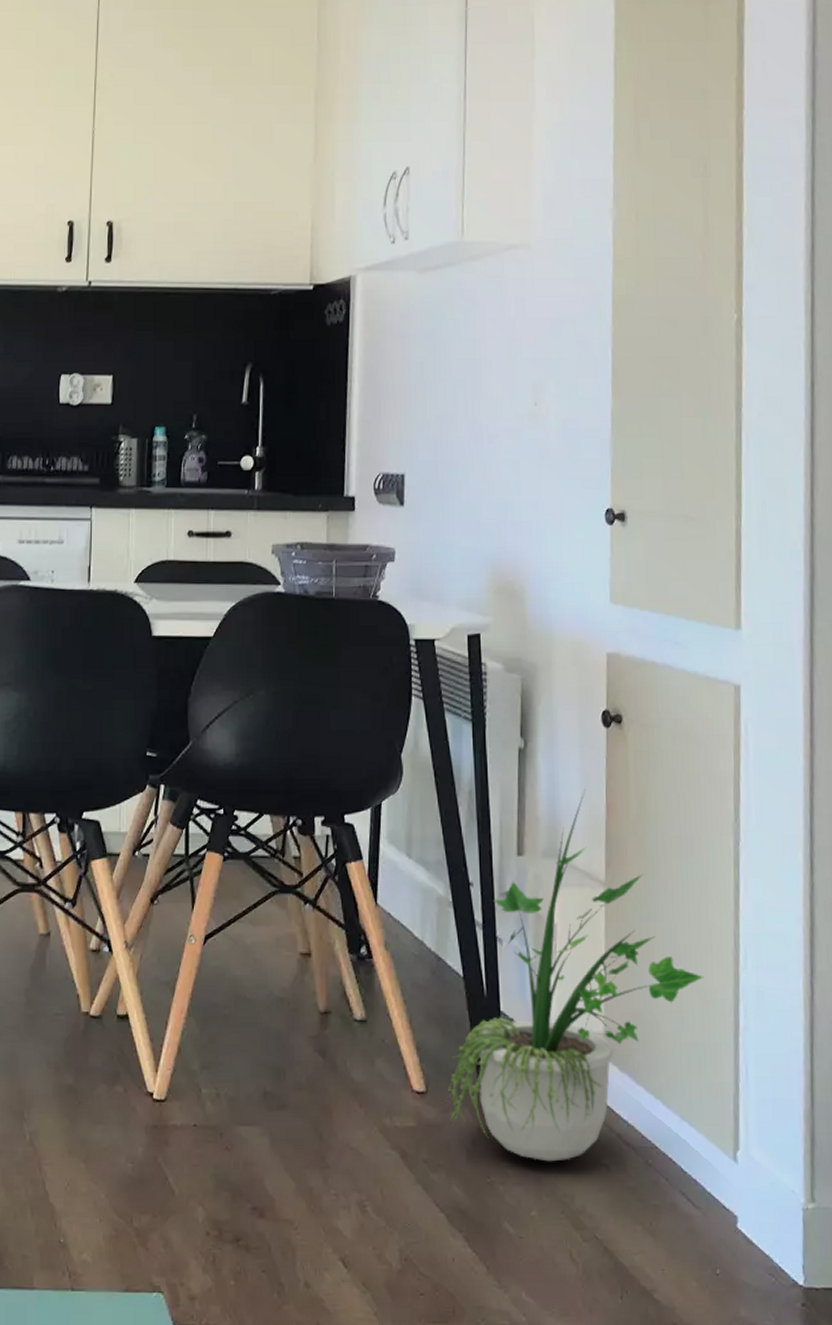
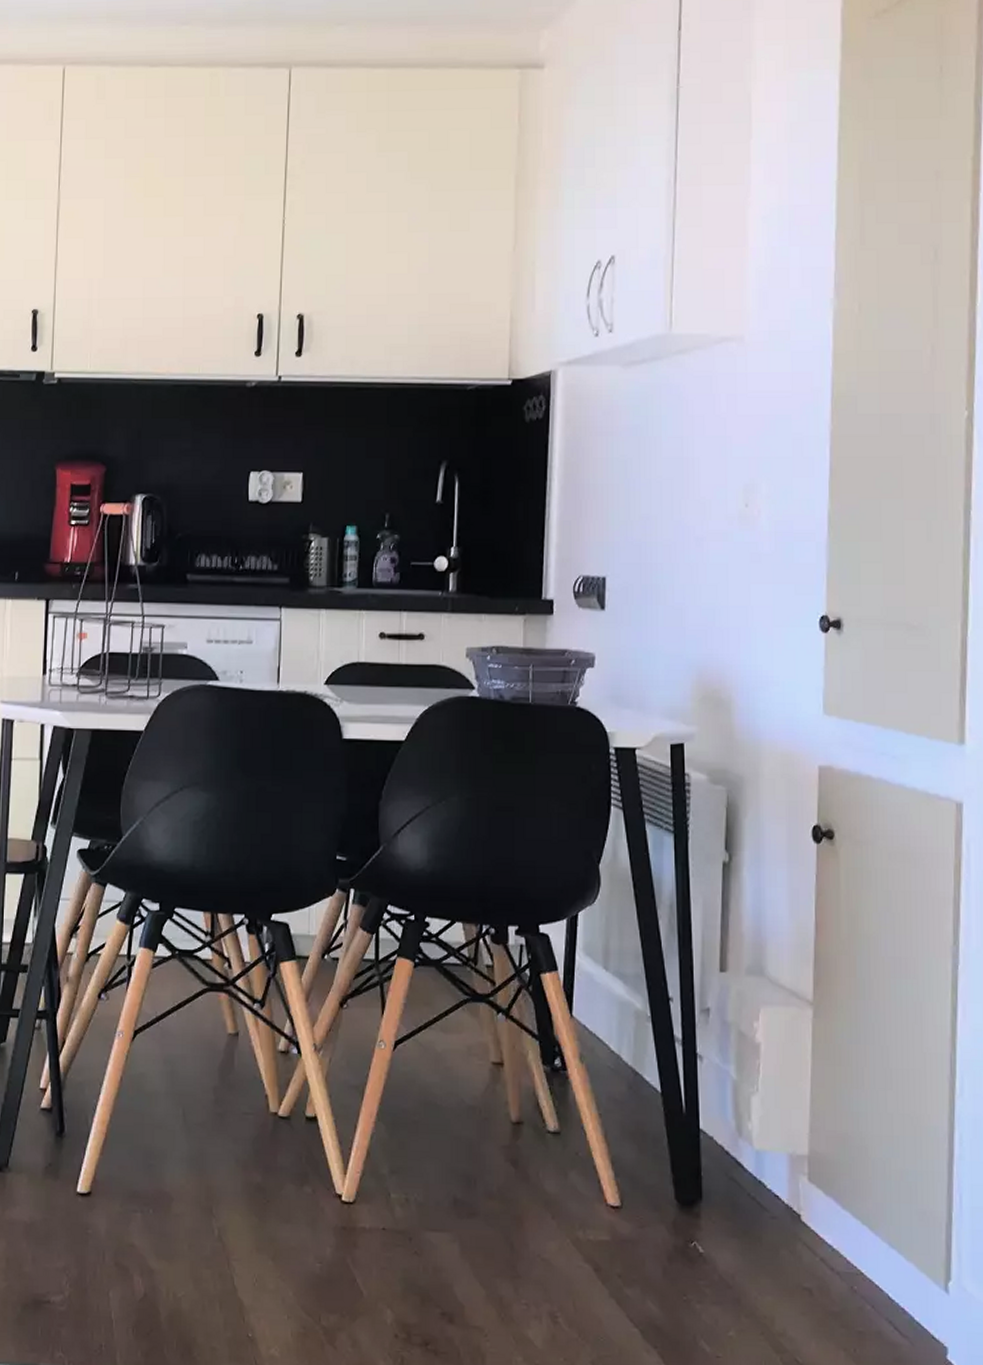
potted plant: present [448,789,704,1162] -> none [644,906,917,1283]

